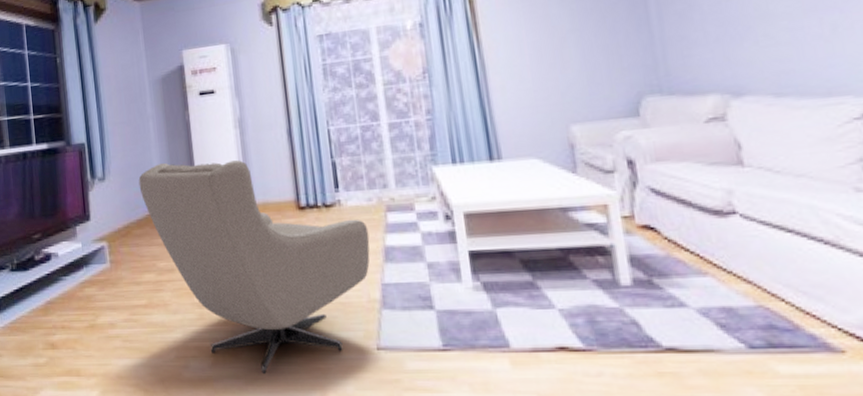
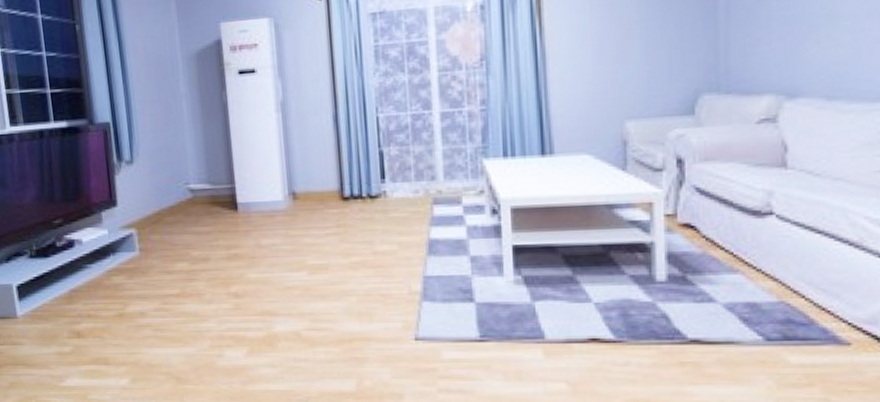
armchair: present [138,160,370,374] -> none [170,146,414,363]

